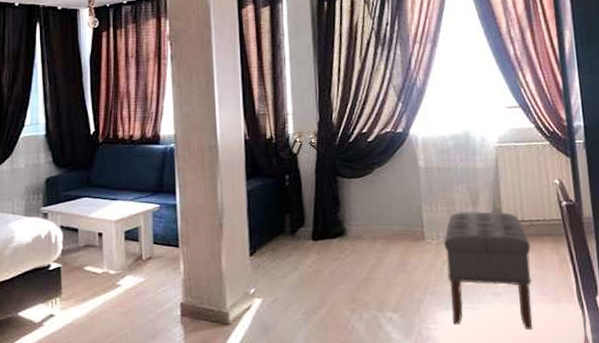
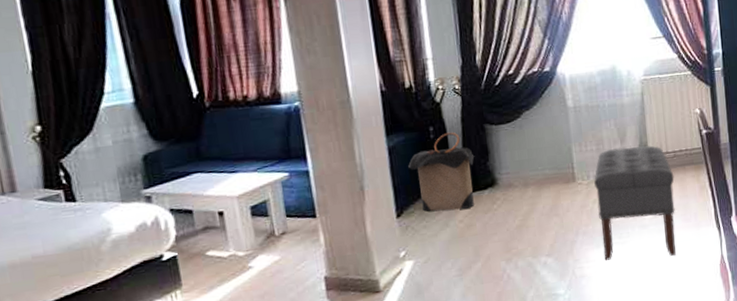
laundry hamper: none [264,181,326,255] -> present [408,132,475,212]

